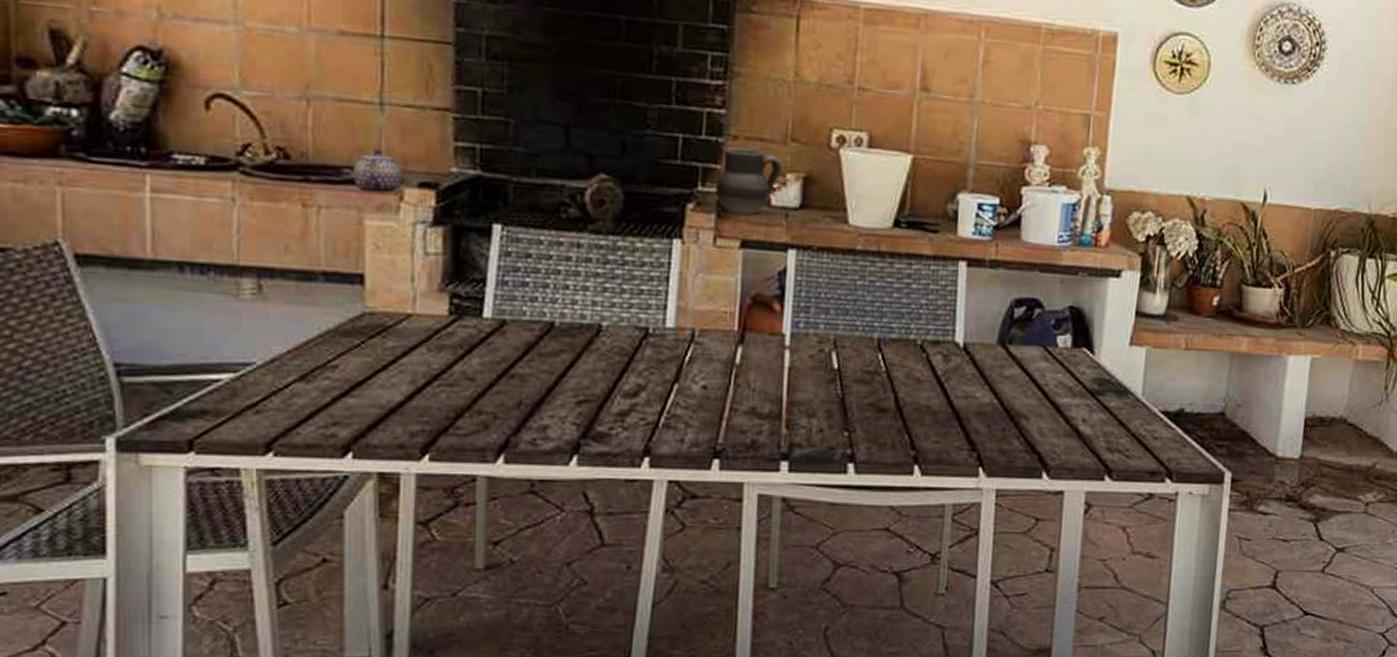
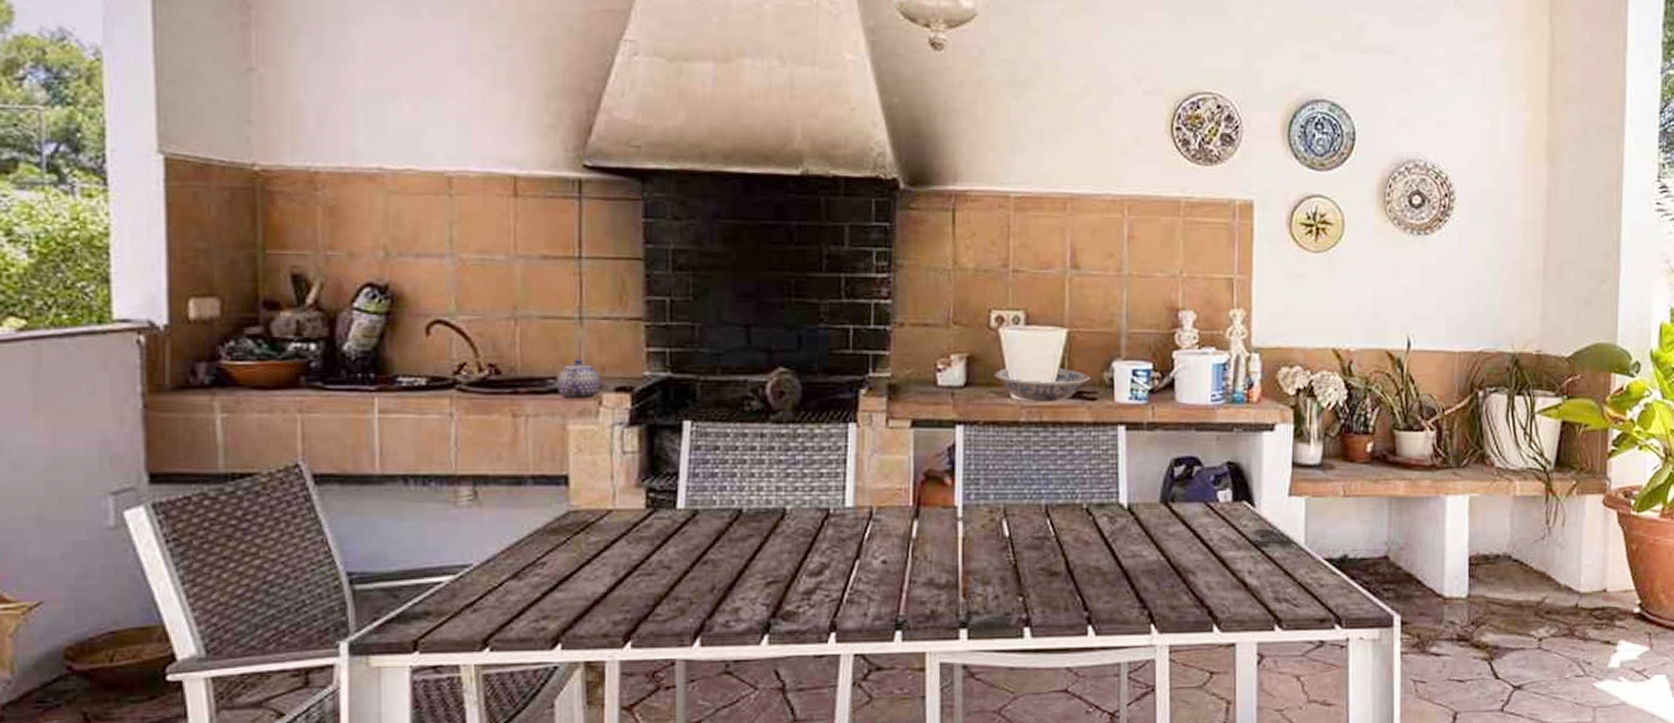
ceramic jug: present [715,147,782,216] -> none [886,334,946,397]
ceramic bowl: none [832,192,934,232] -> present [994,368,1091,403]

